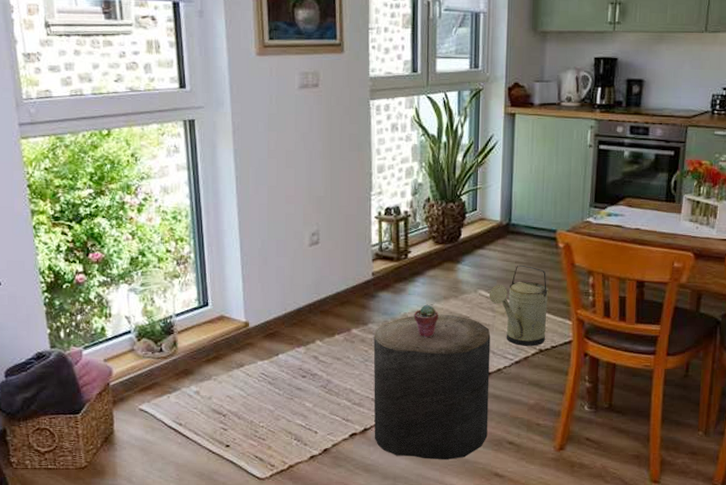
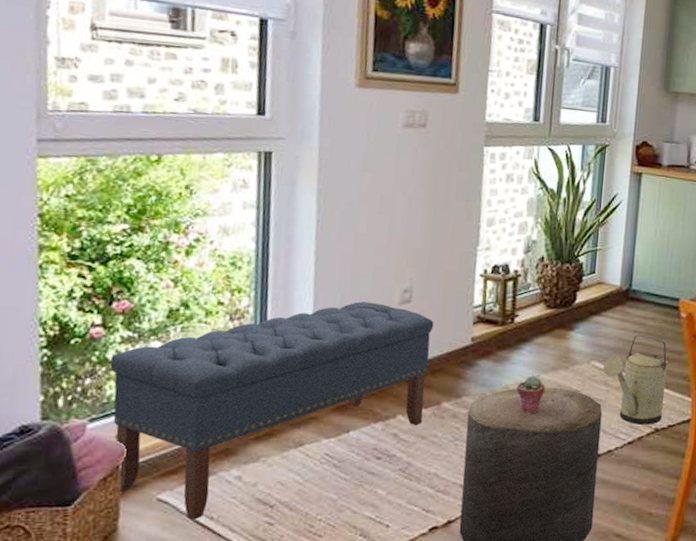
bench: none [93,245,339,425] -> present [110,301,434,520]

